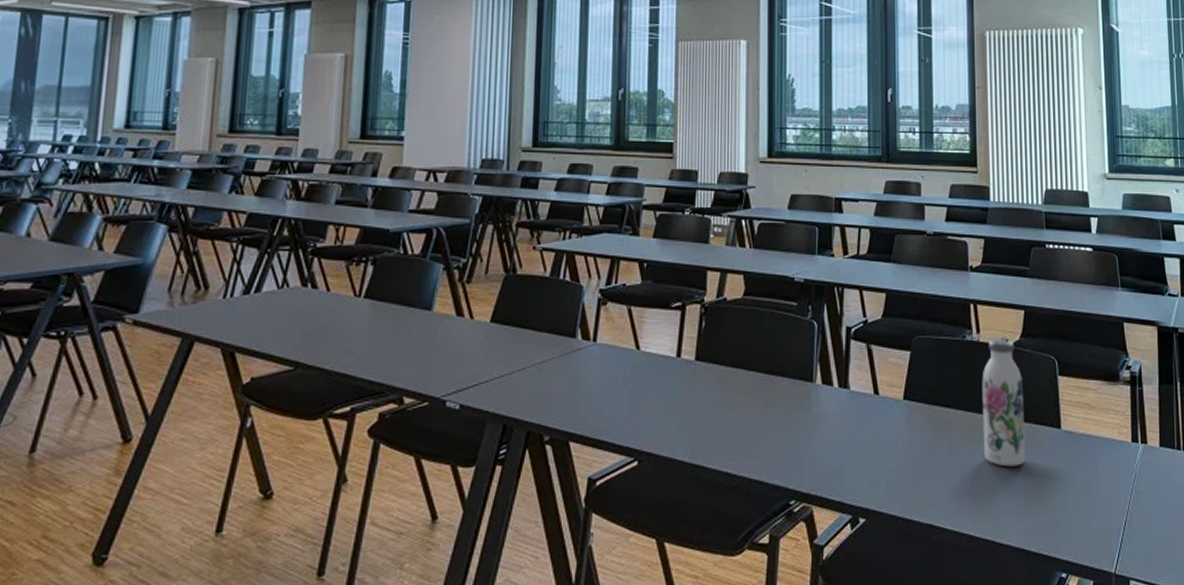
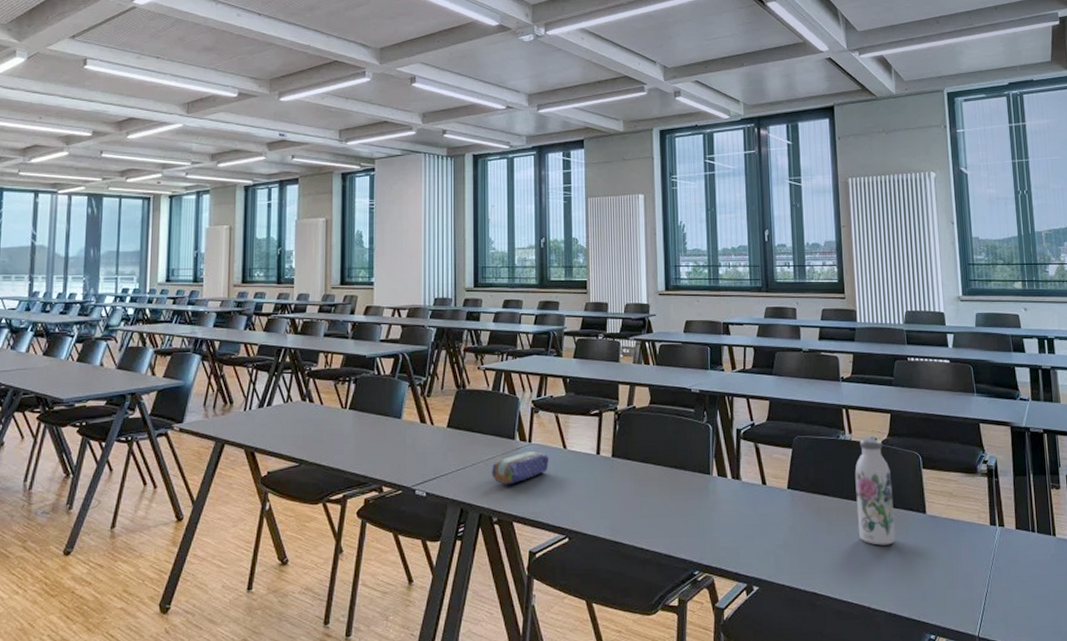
pencil case: none [544,353,617,395] -> present [491,451,549,485]

